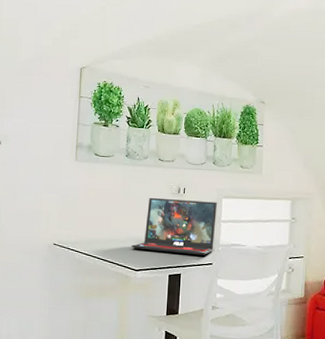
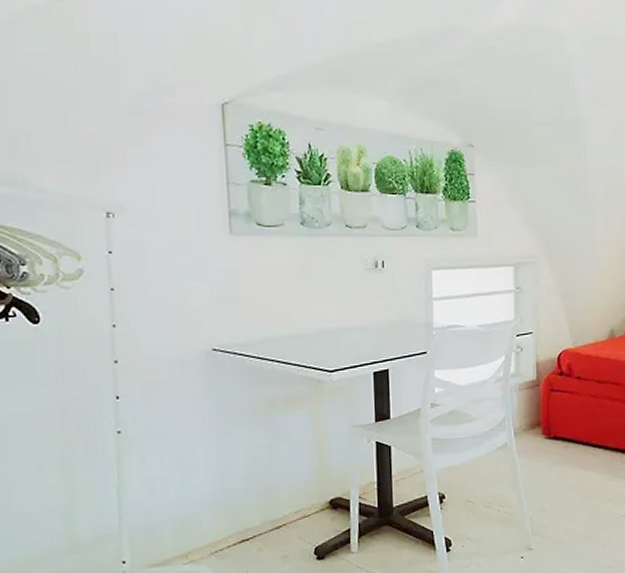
laptop: present [131,197,217,255] -> none [320,275,427,345]

